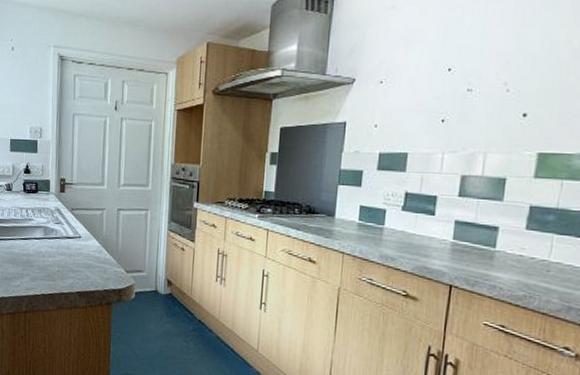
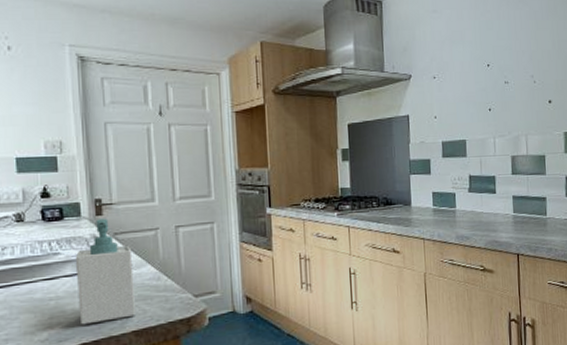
soap bottle: none [42,195,83,280] -> present [75,218,135,325]

